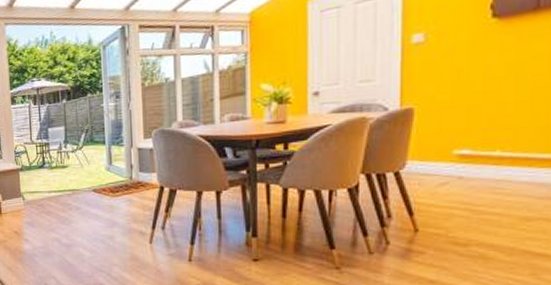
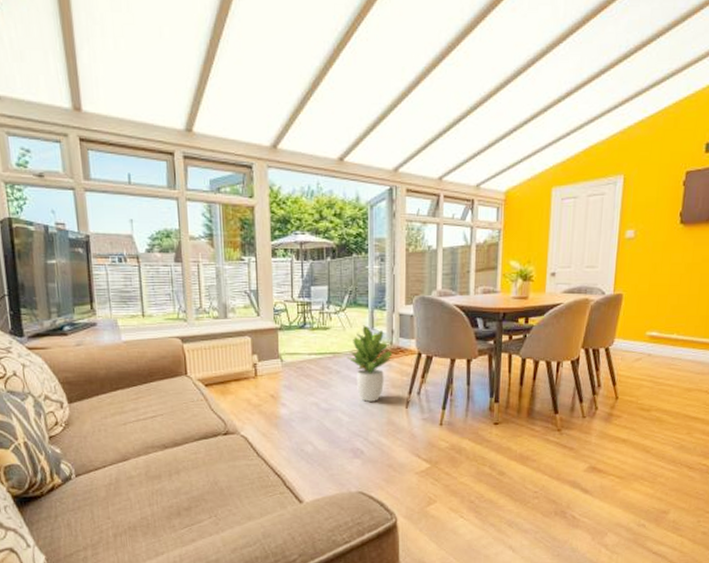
potted plant: none [85,161,135,237] -> present [346,325,394,402]

